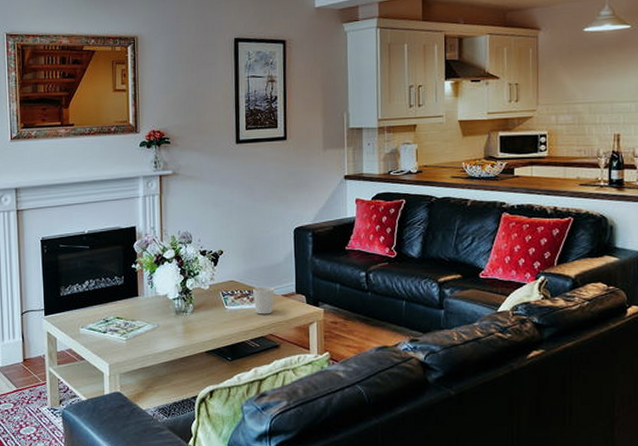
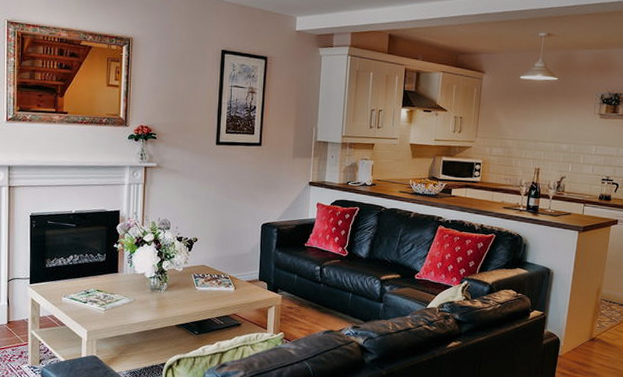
dixie cup: present [253,286,275,314] -> none [221,272,241,297]

